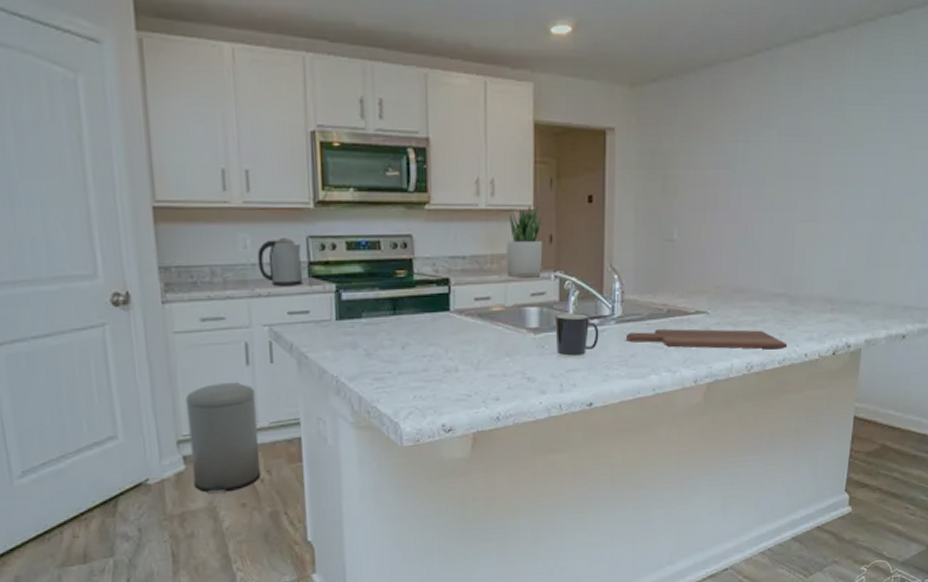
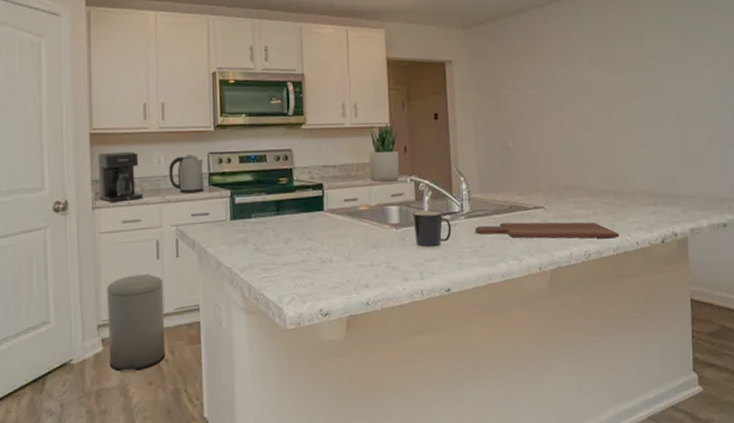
coffee maker: none [164,231,226,296] -> present [97,151,143,203]

